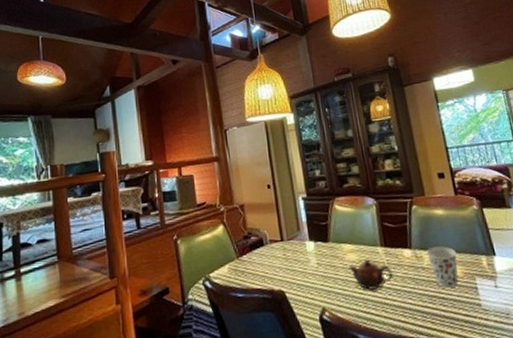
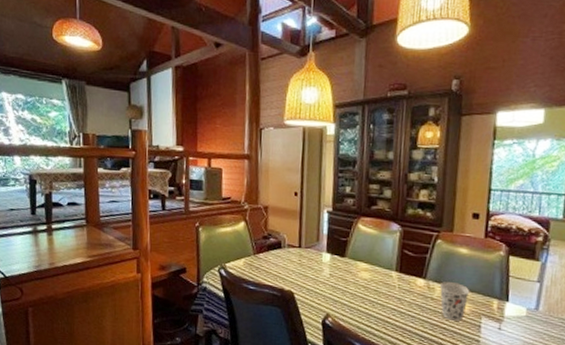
teapot: present [348,259,393,291] -> none [359,279,401,309]

